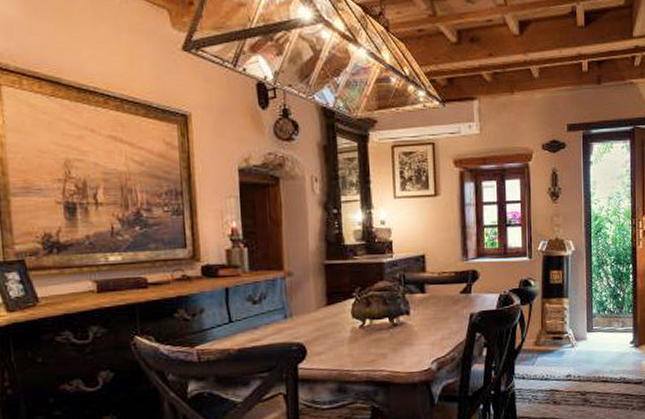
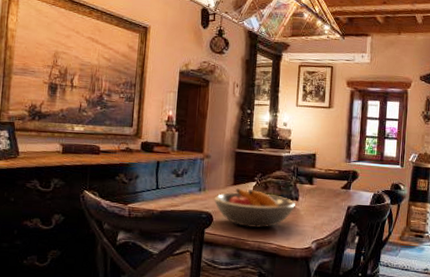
fruit bowl: none [304,308,408,355] -> present [214,188,296,228]

